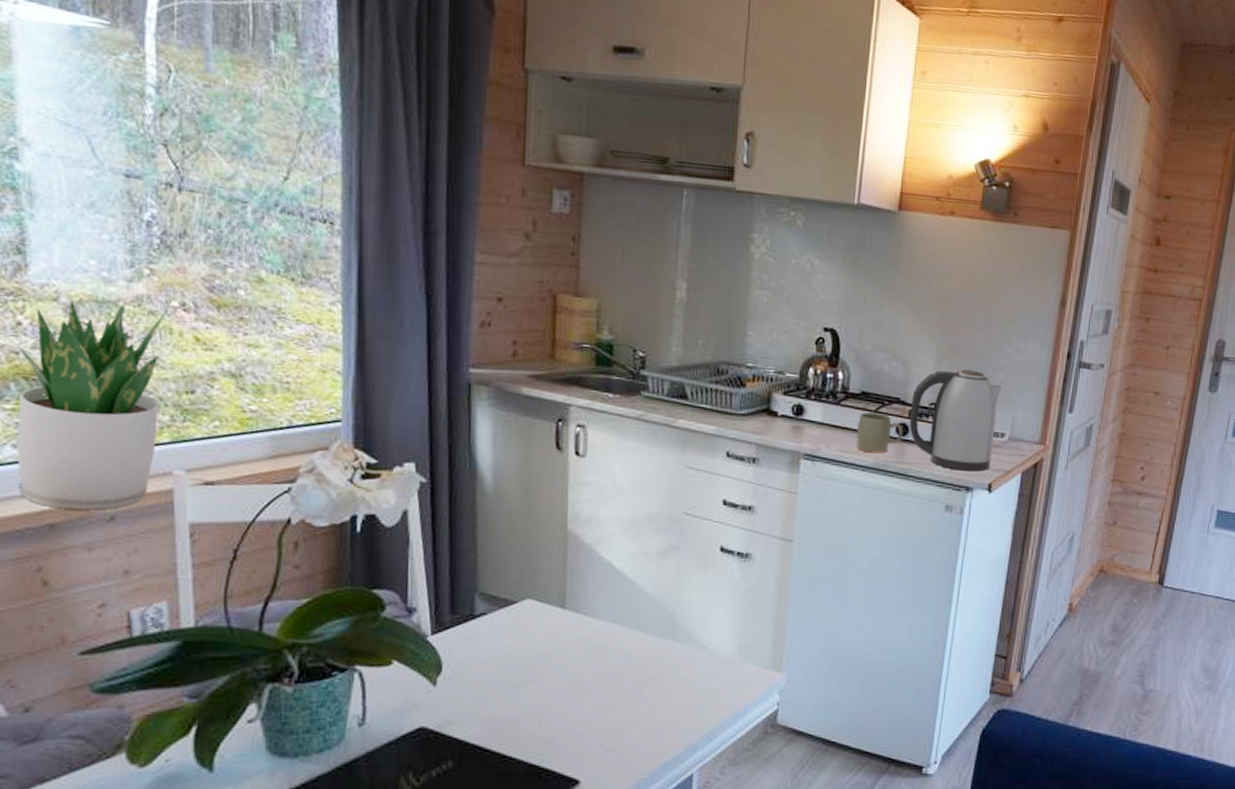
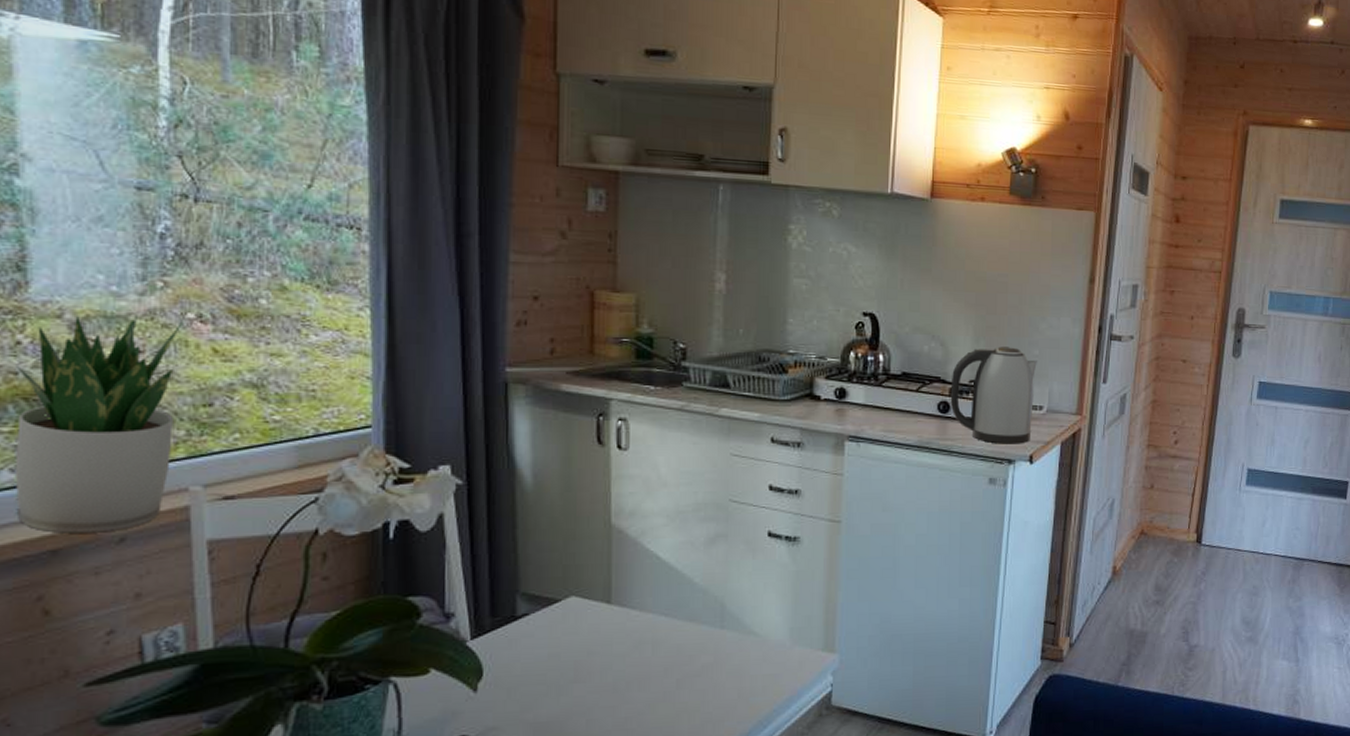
mug: present [856,412,903,454] -> none [899,392,944,431]

